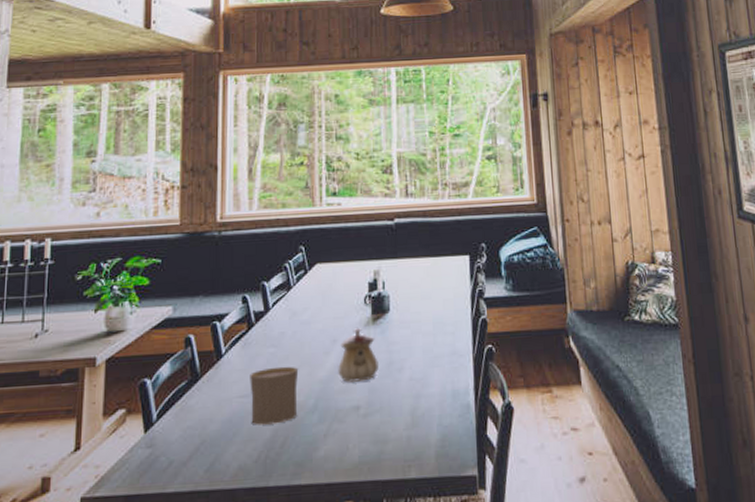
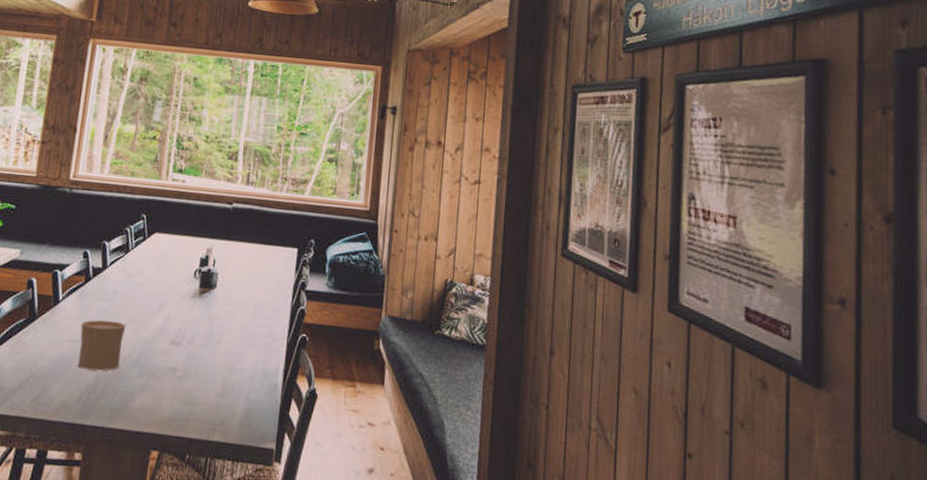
teapot: present [338,327,379,382] -> none [161,297,200,347]

